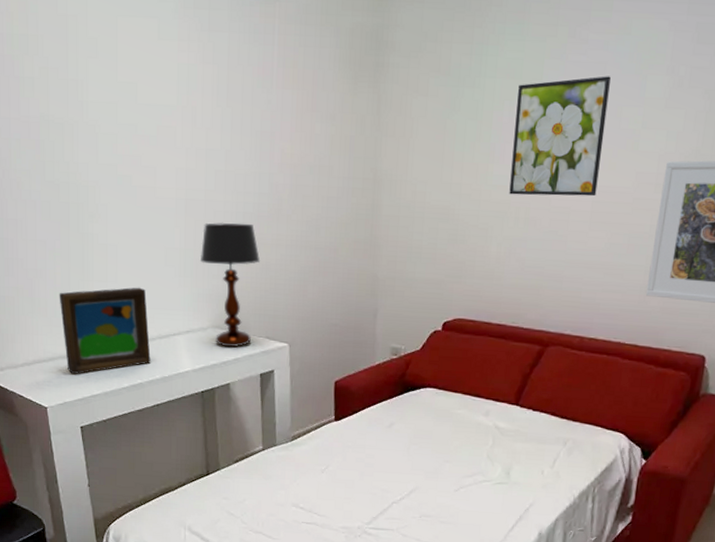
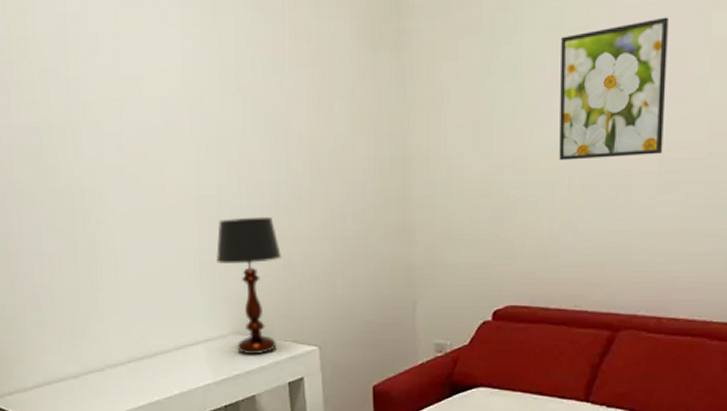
picture frame: present [59,287,151,374] -> none [67,295,168,394]

